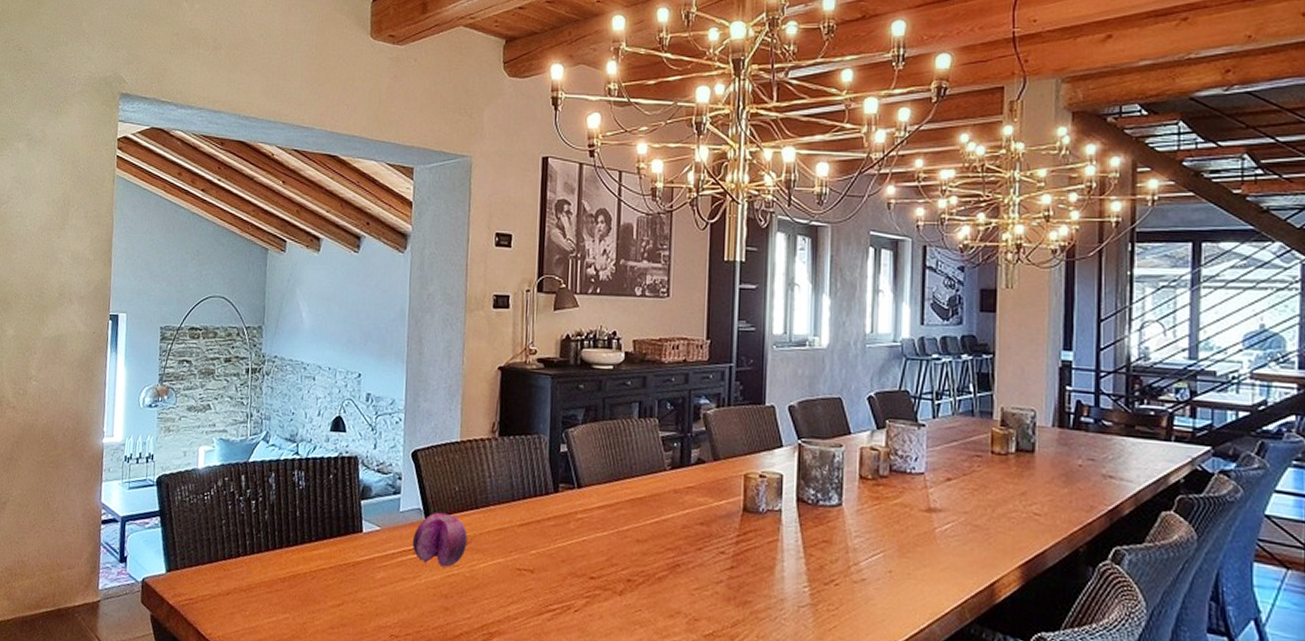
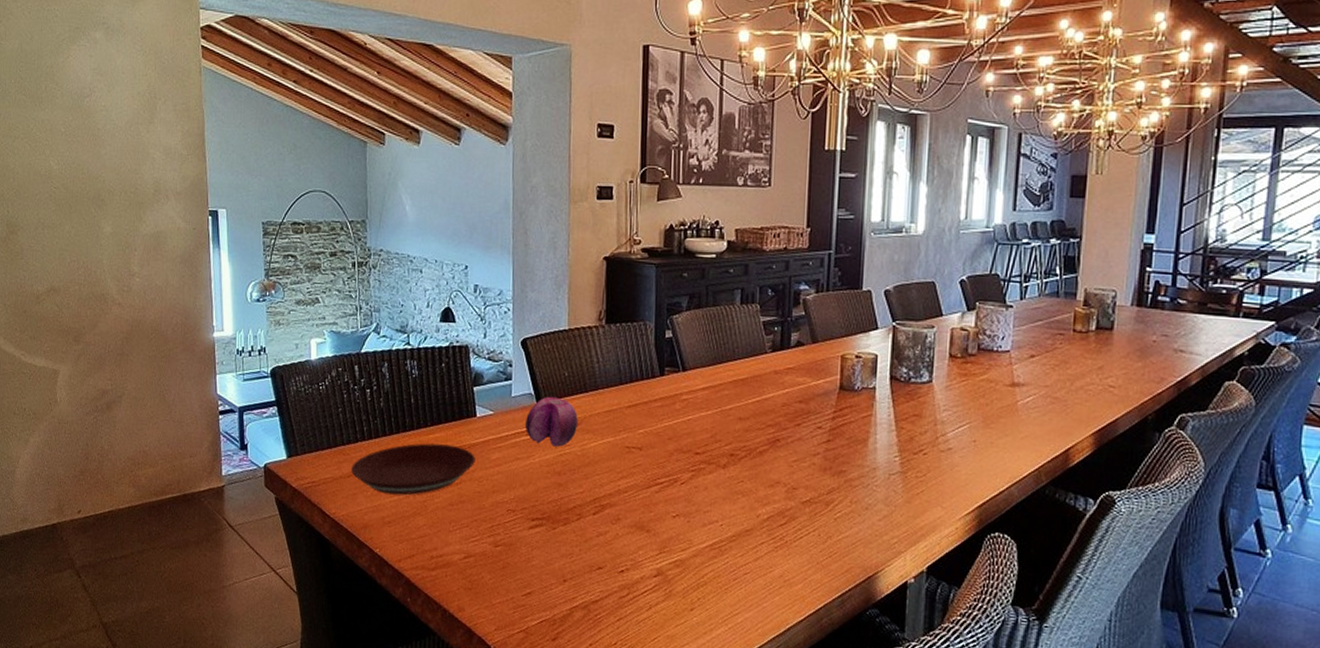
plate: none [230,559,359,616] -> present [351,443,475,495]

